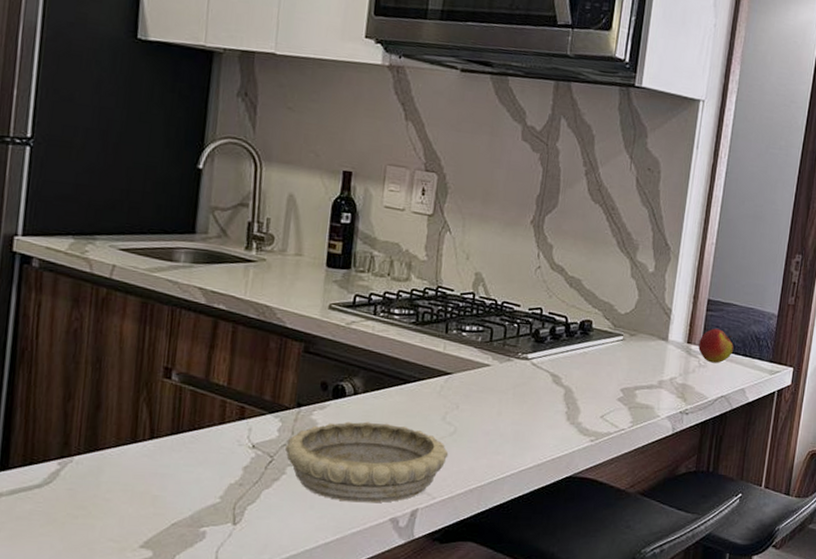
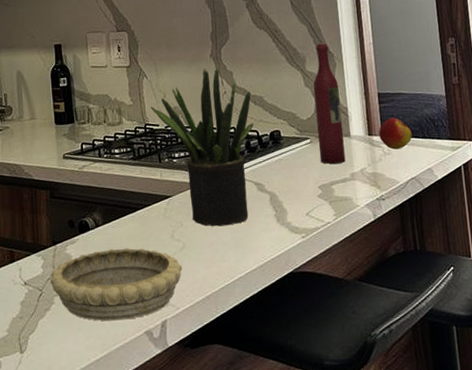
potted plant: none [447,236,569,416] -> present [150,67,254,227]
wine bottle: none [629,232,668,368] -> present [313,43,346,165]

